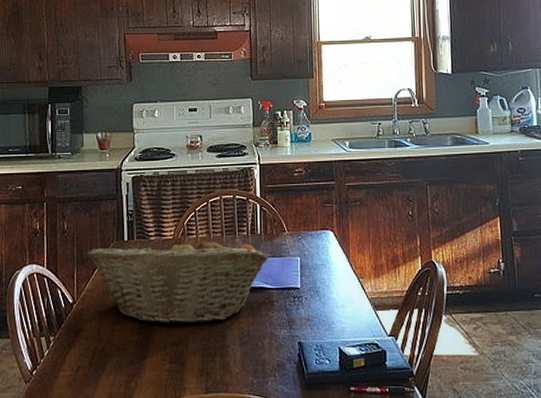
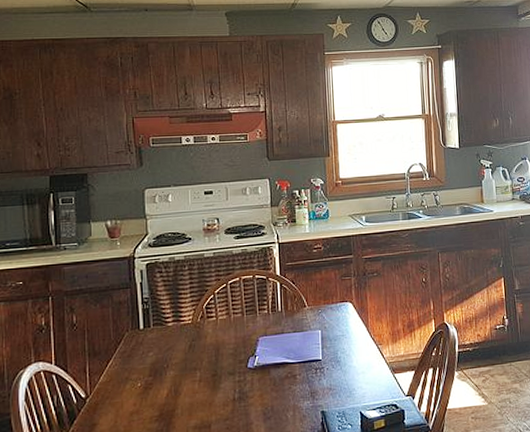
fruit basket: present [86,234,269,325] -> none [99,318,291,410]

